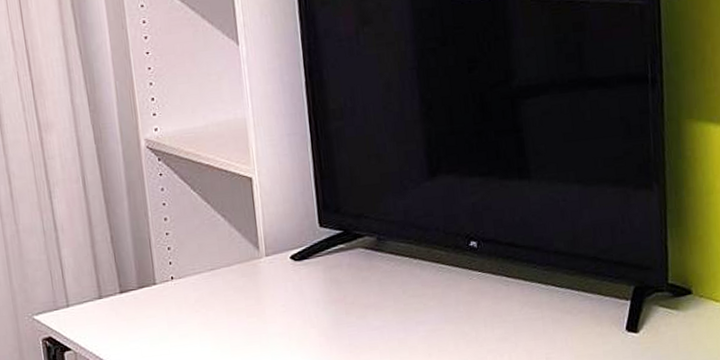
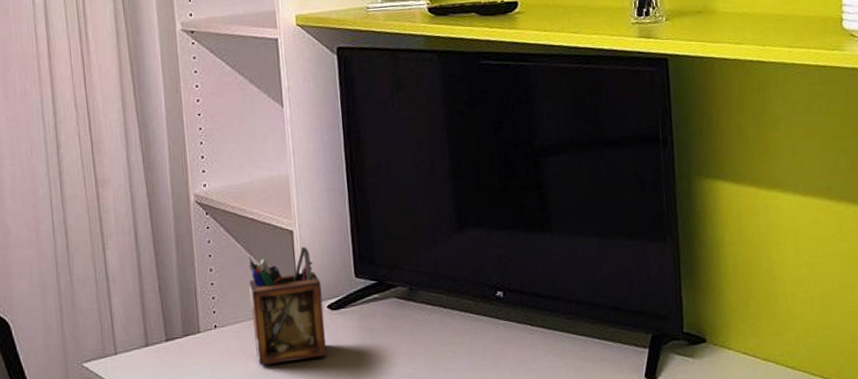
desk organizer: none [205,194,290,319] -> present [248,246,327,366]

